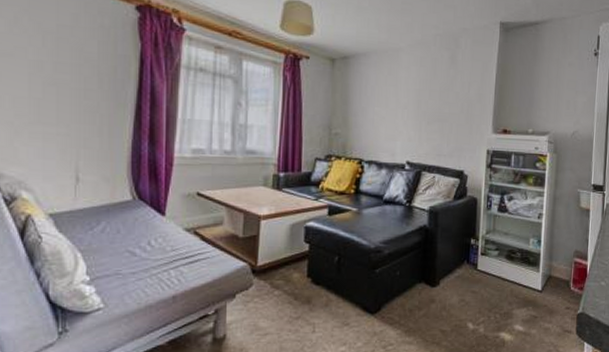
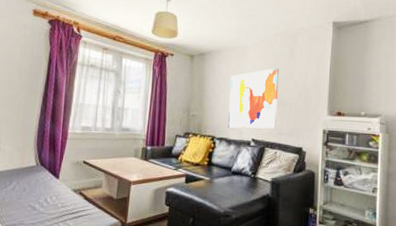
wall art: none [379,76,439,150] -> present [228,68,280,129]

